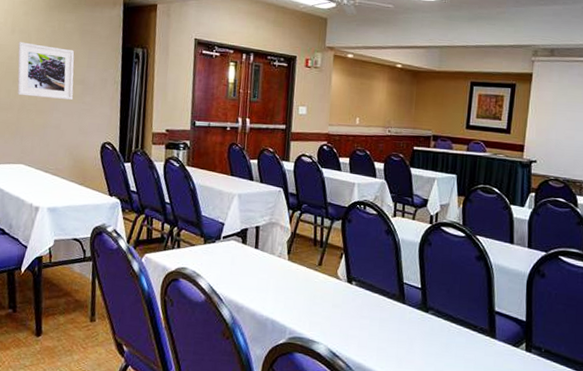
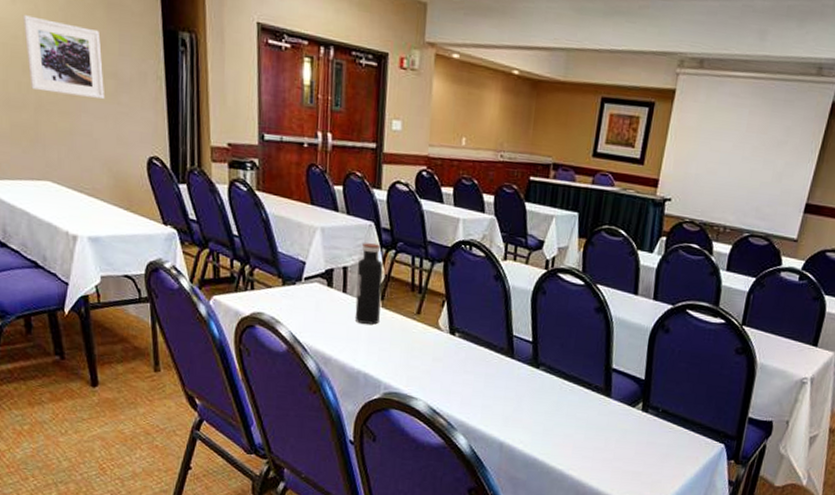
water bottle: none [264,206,290,276] -> present [355,243,383,325]

